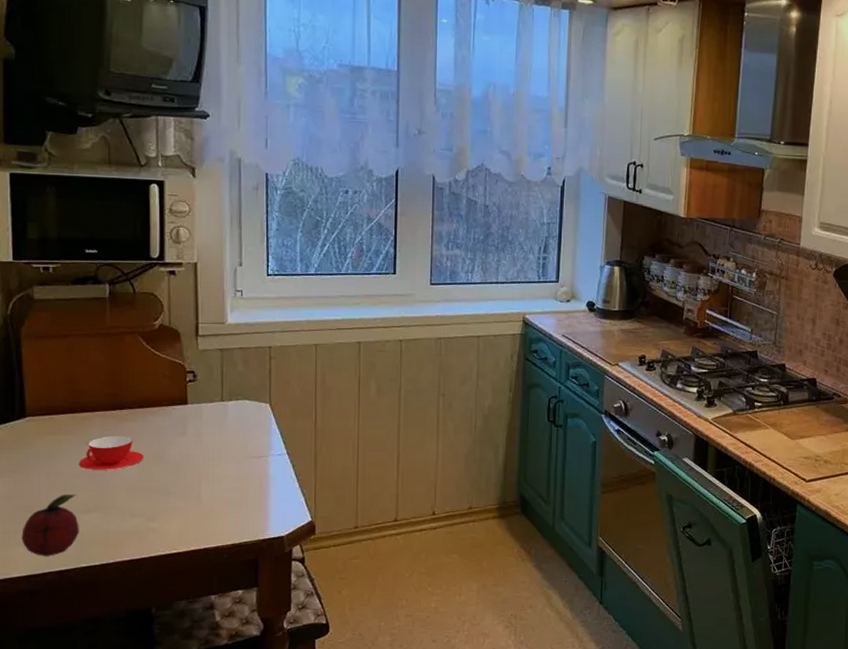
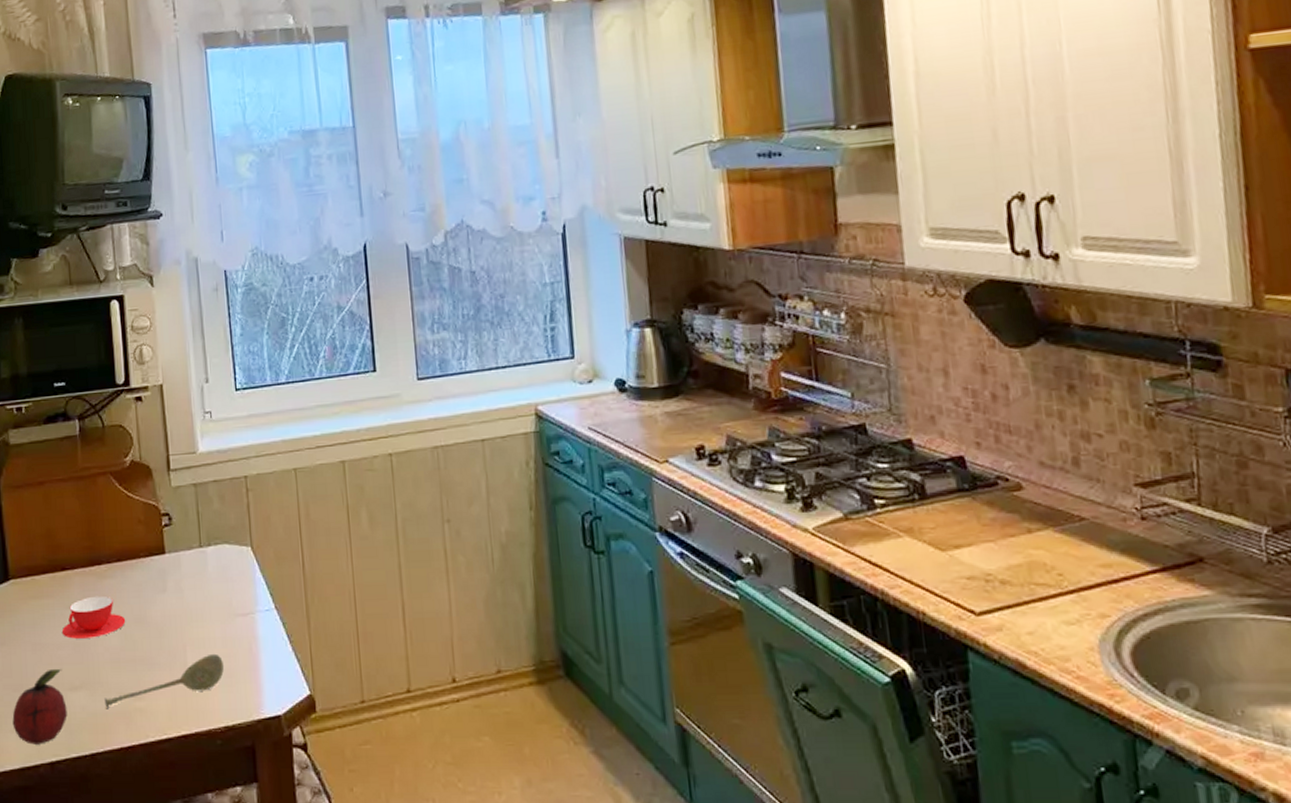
soupspoon: none [118,486,235,527] -> present [104,653,224,708]

